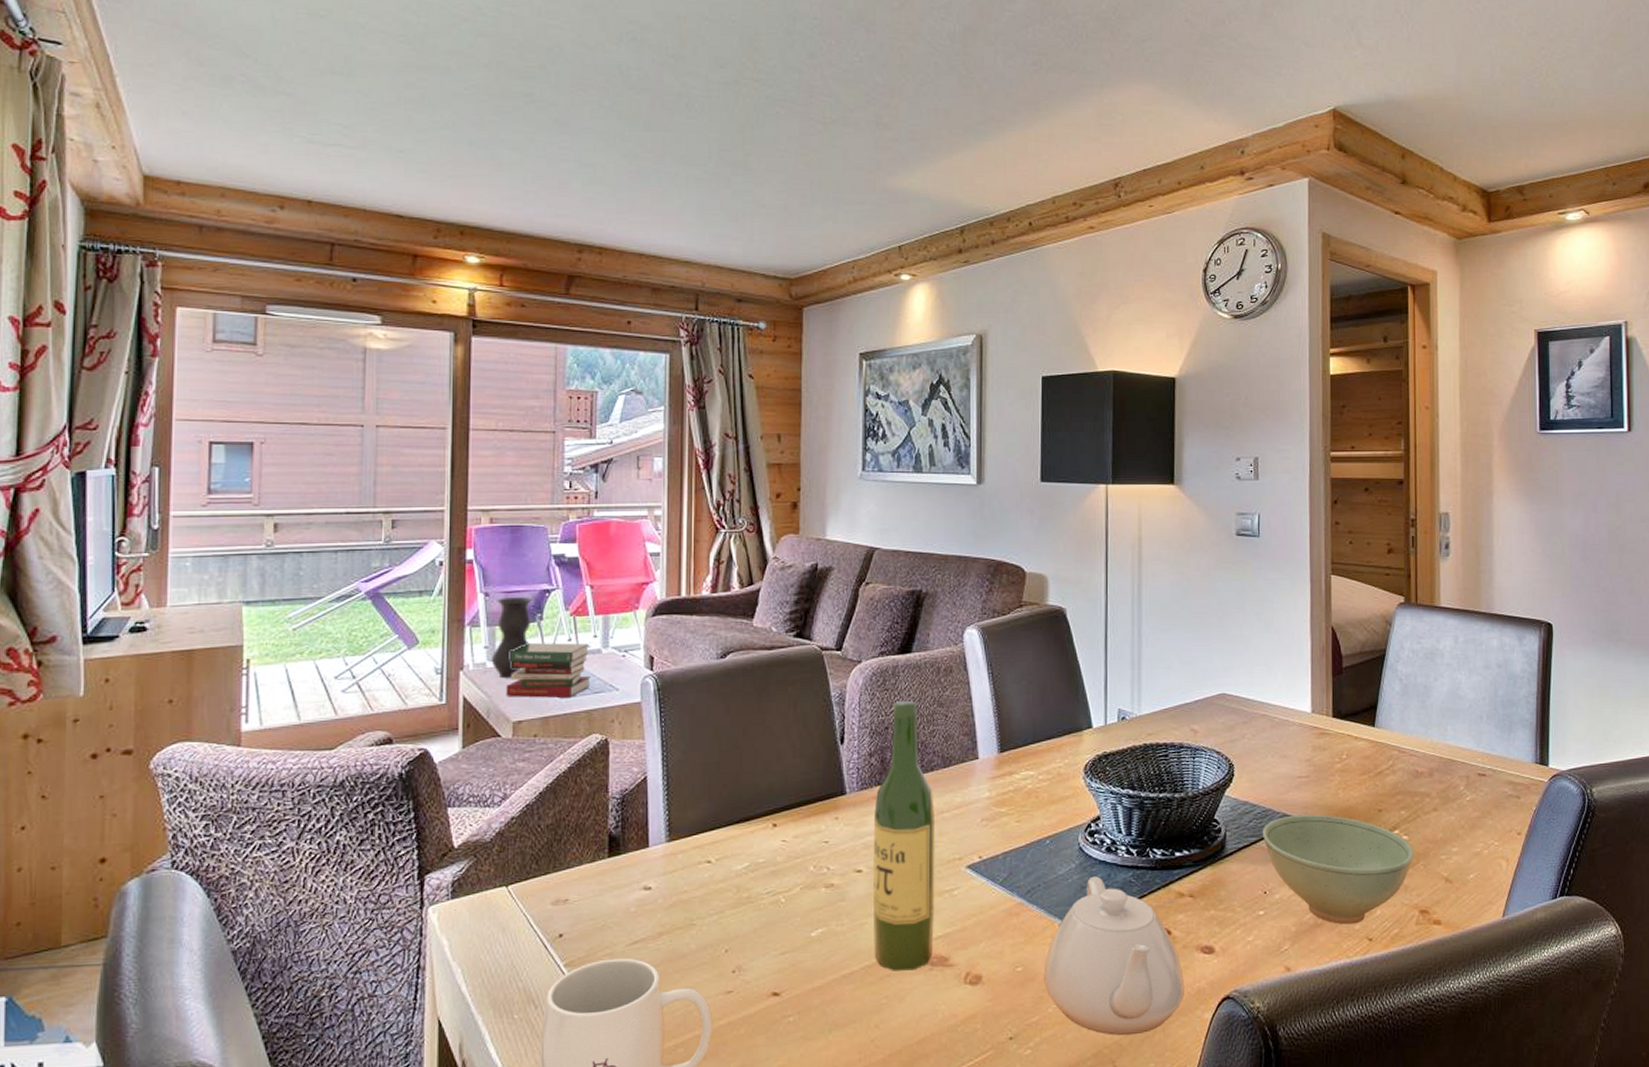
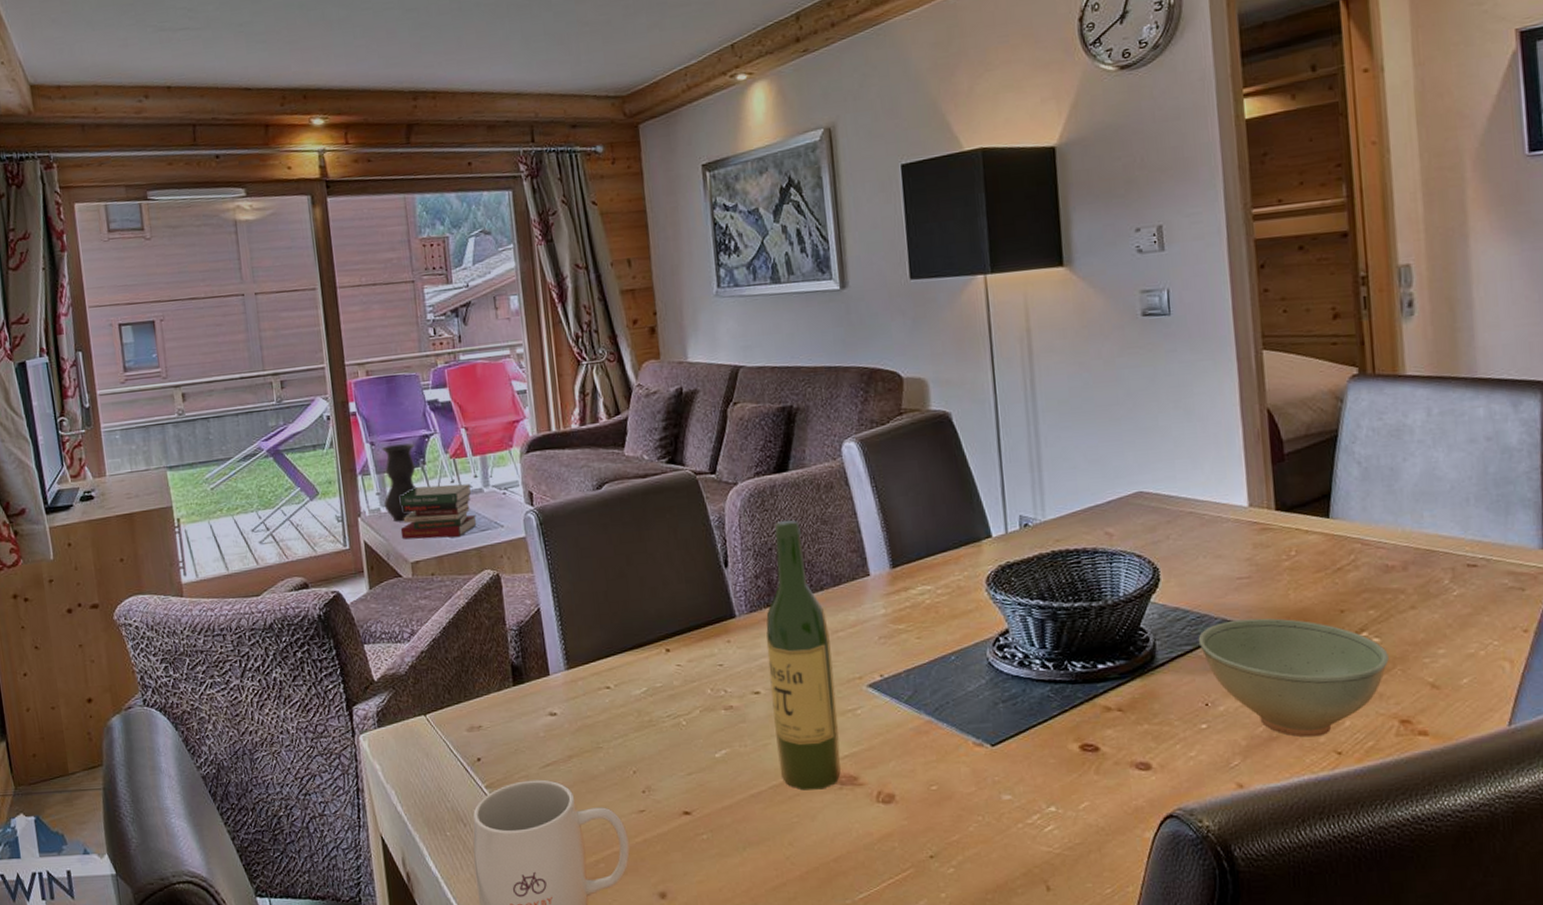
teapot: present [1043,876,1184,1036] -> none [960,691,1120,855]

